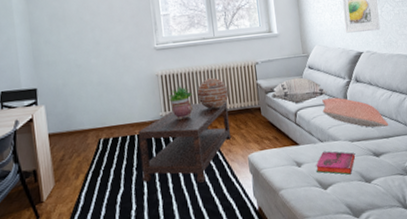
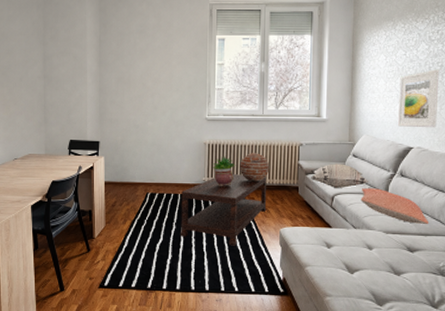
hardback book: present [316,151,356,175] -> none [345,238,388,264]

